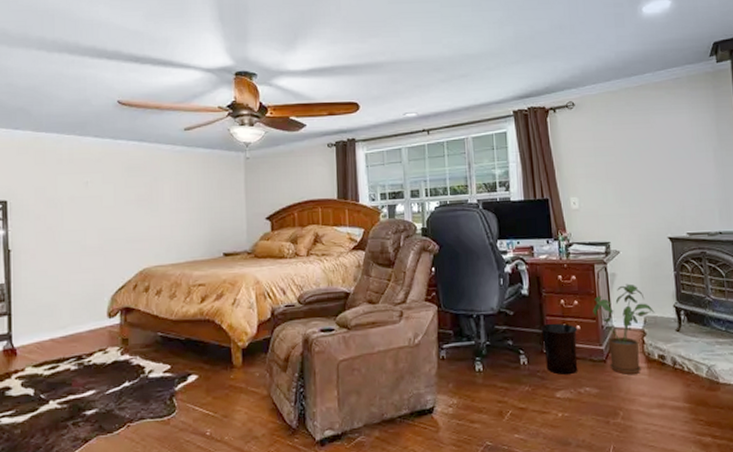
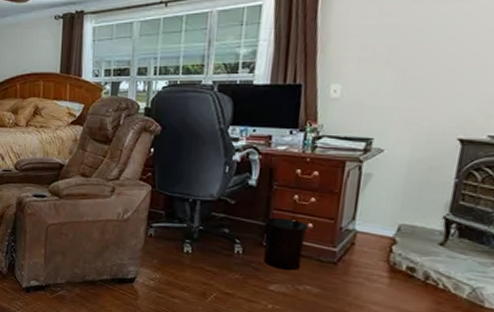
house plant: present [592,283,655,375] -> none [332,186,415,282]

